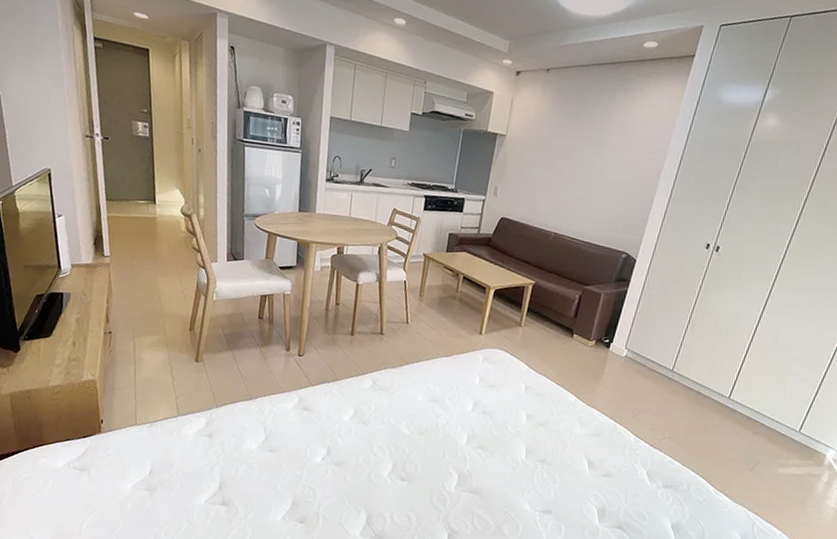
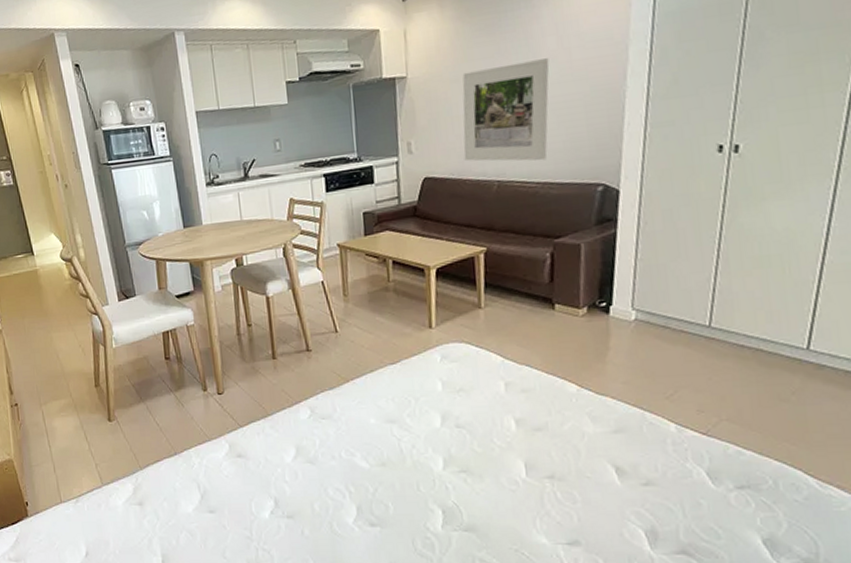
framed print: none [534,144,611,226] -> present [462,58,550,162]

